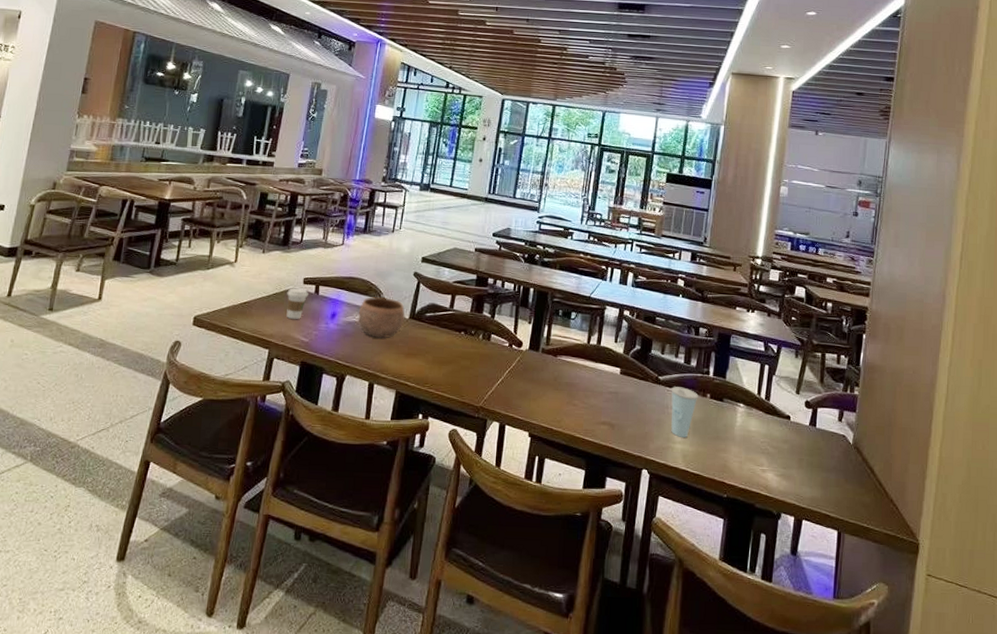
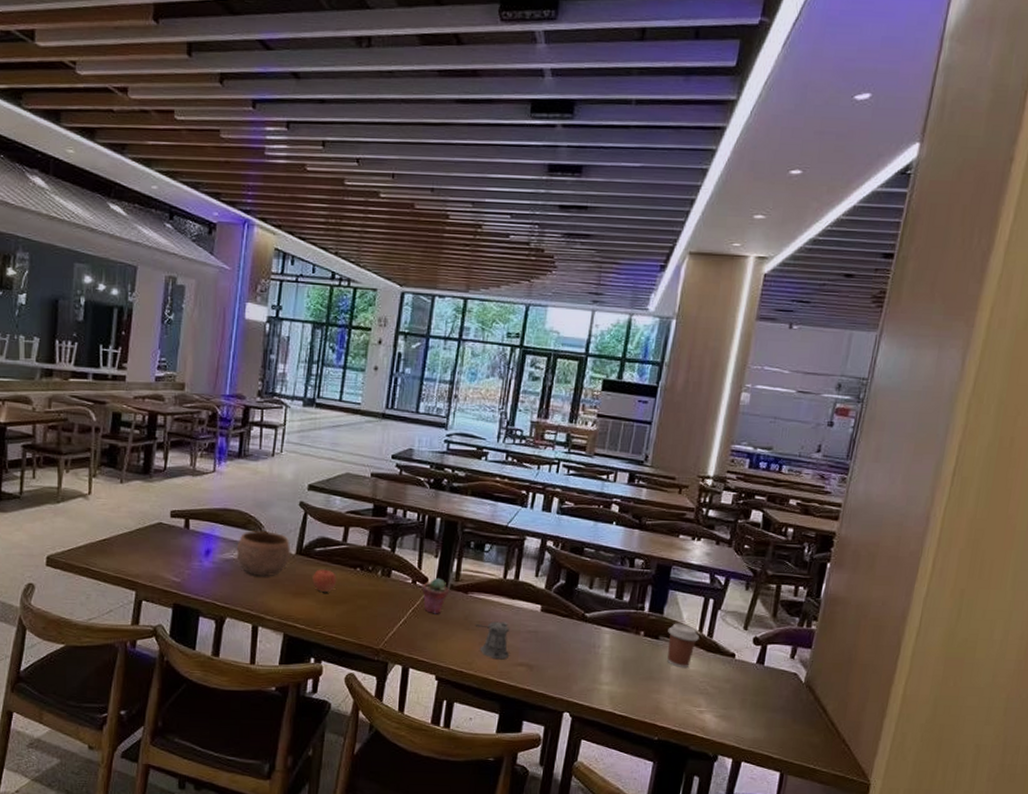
coffee cup: present [286,288,309,320] -> none [152,522,177,558]
apple: none [423,331,444,353] -> present [312,568,337,592]
potted succulent: none [518,341,540,375] -> present [422,577,449,614]
pepper shaker: none [563,382,594,419] -> present [475,621,510,660]
cup: present [671,386,698,437] -> none [598,624,631,678]
coffee cup: none [731,387,758,429] -> present [667,623,699,669]

